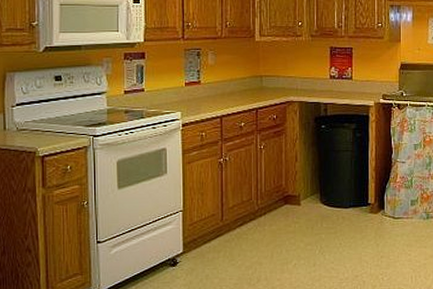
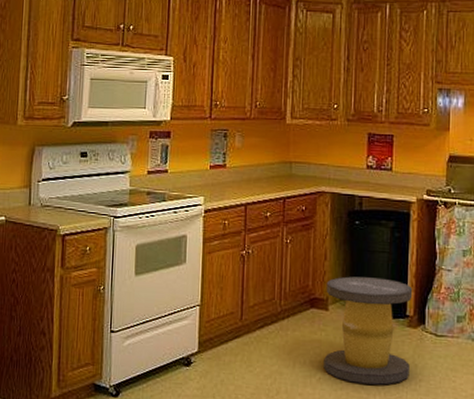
stool: none [298,173,373,265] -> present [324,276,413,385]

